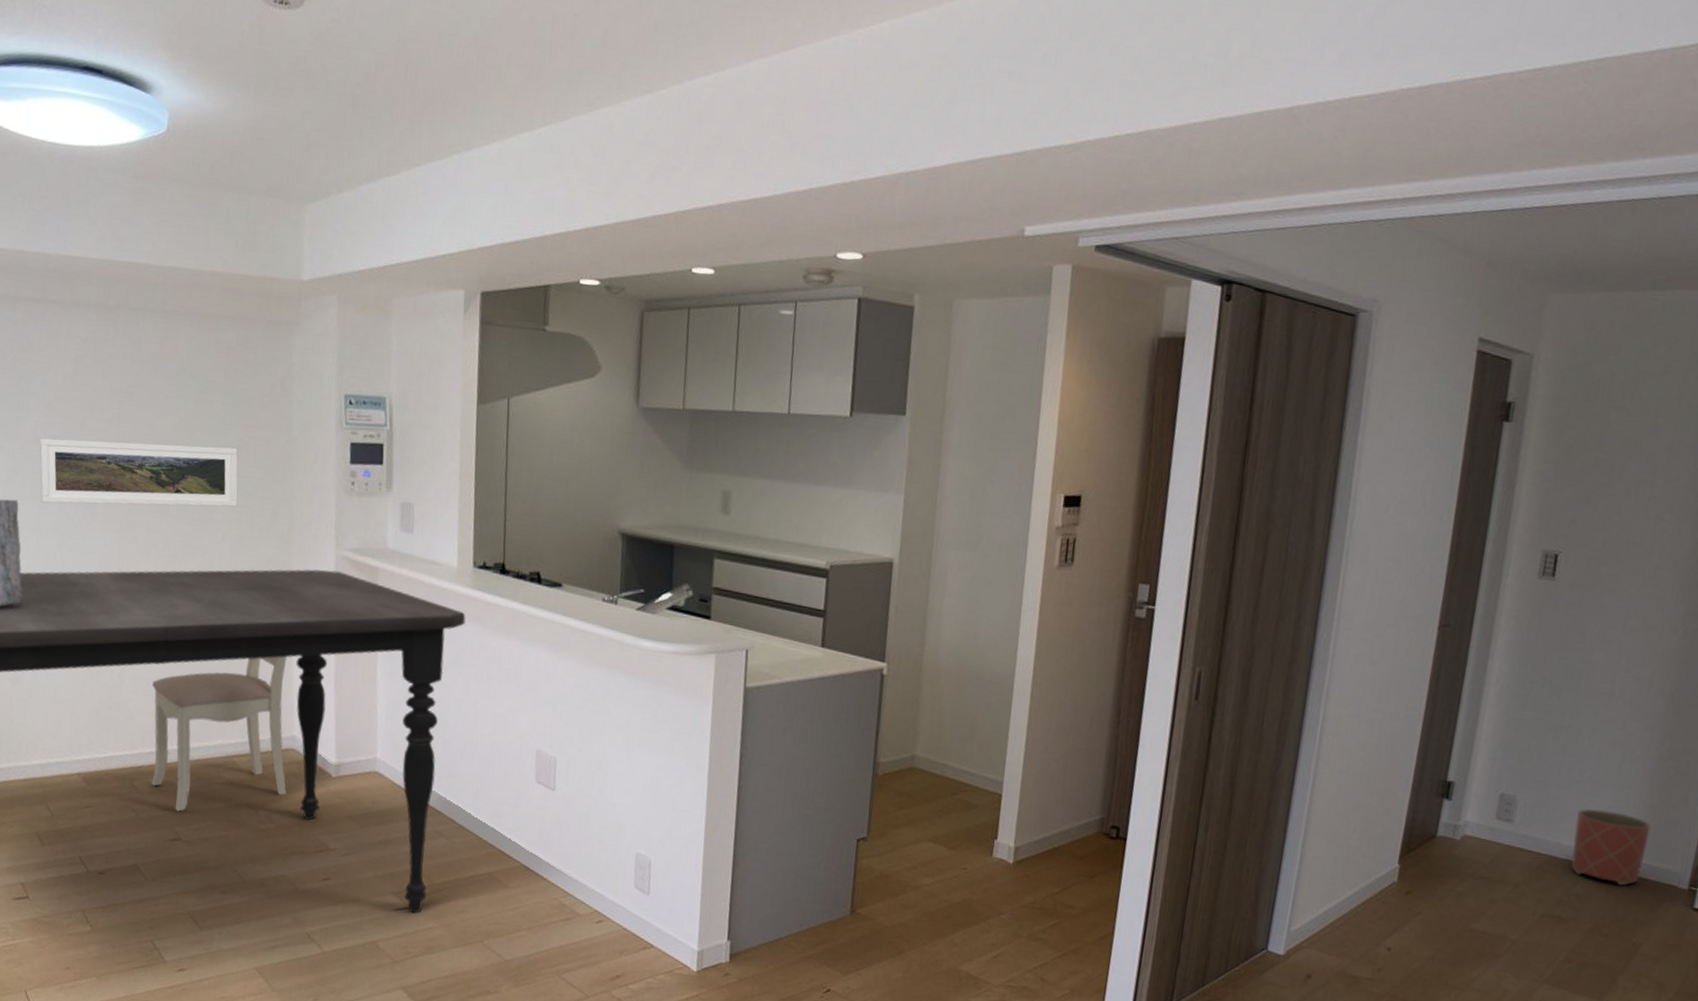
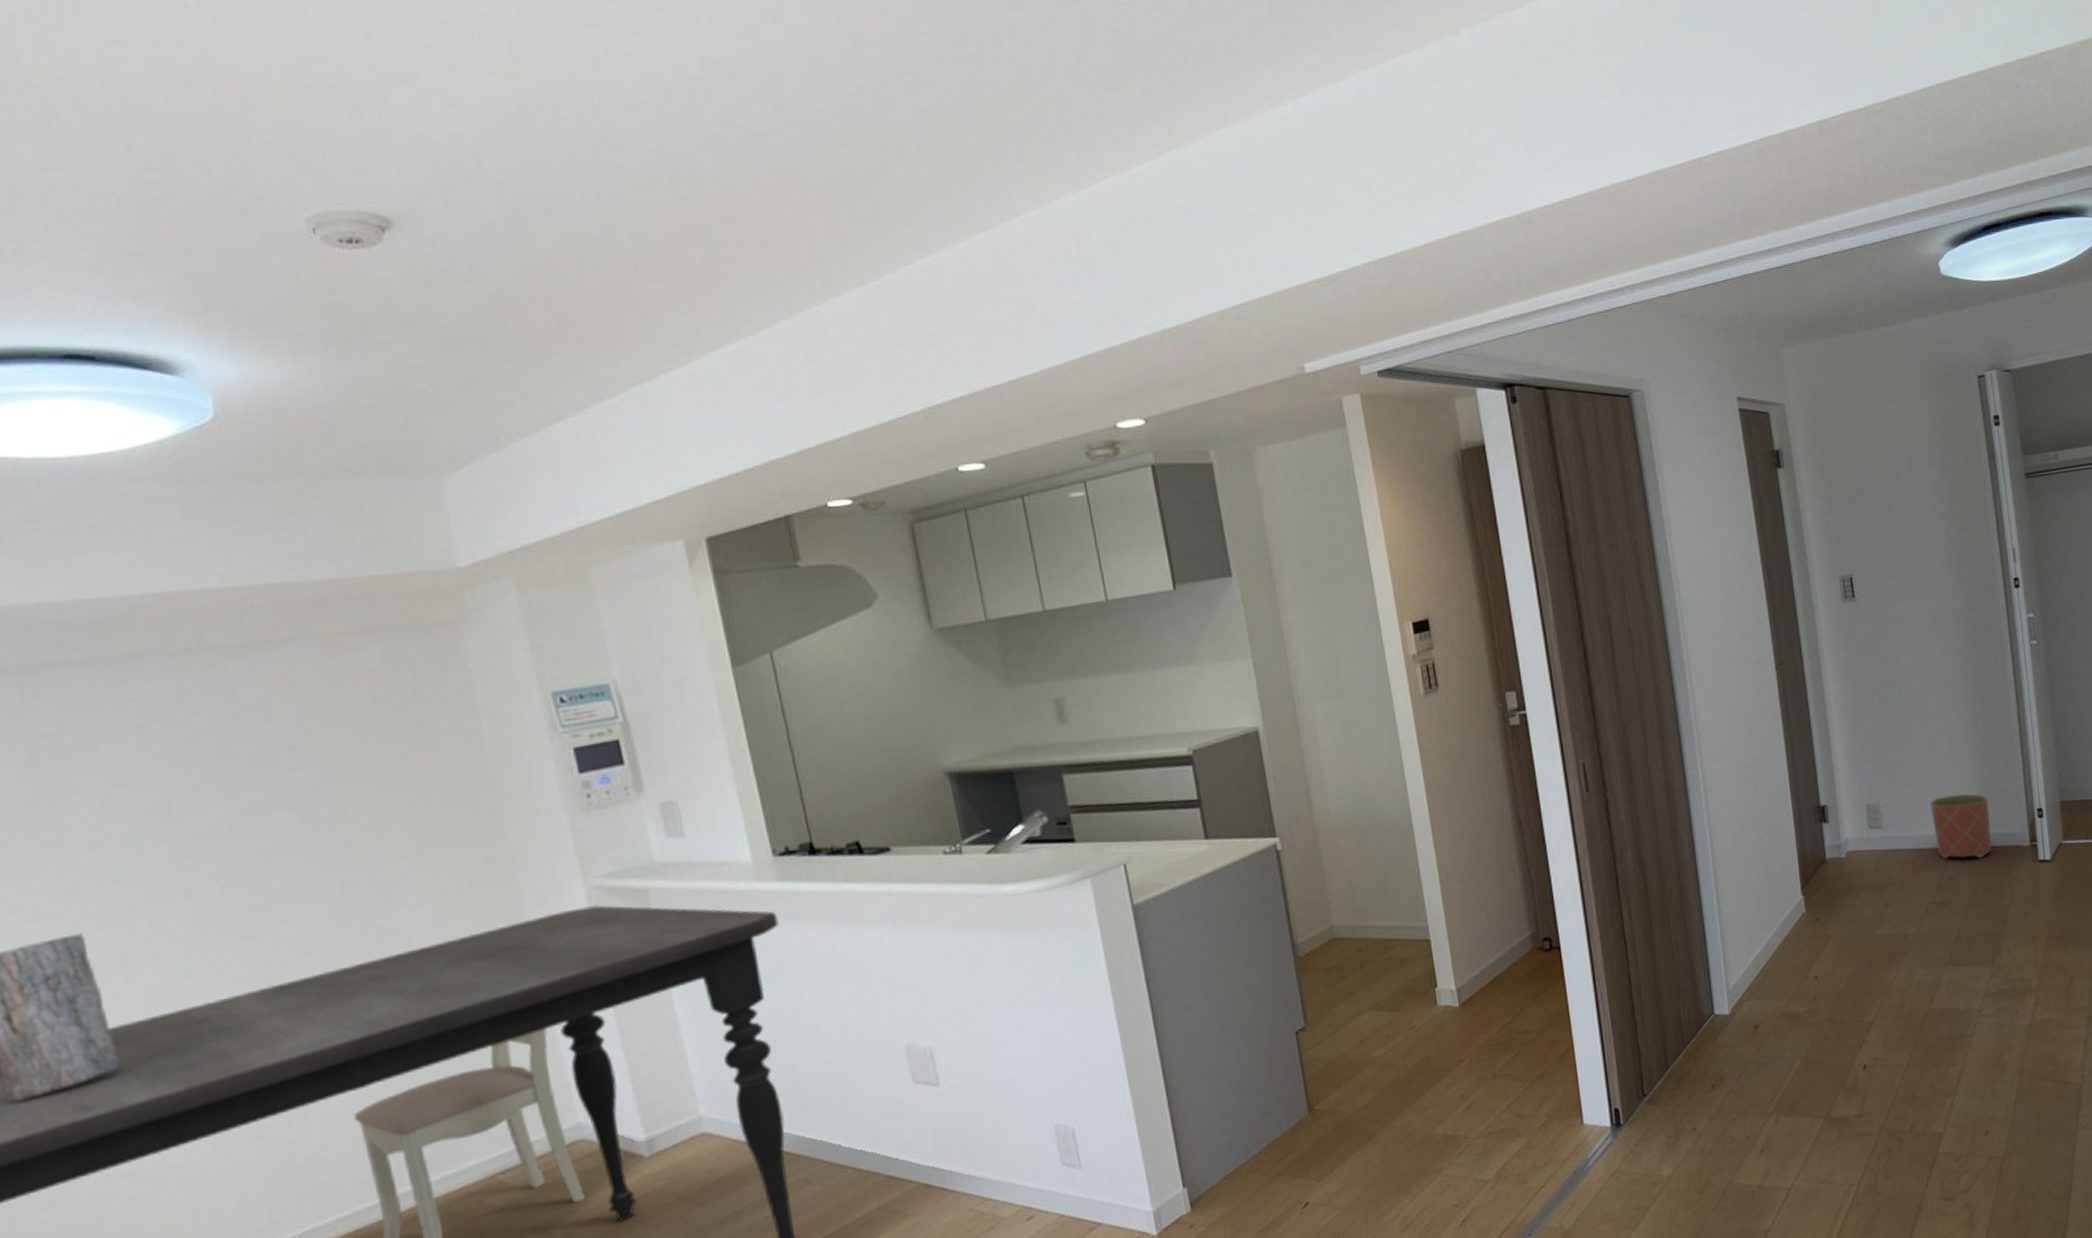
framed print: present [39,438,238,507] -> none [101,789,431,927]

